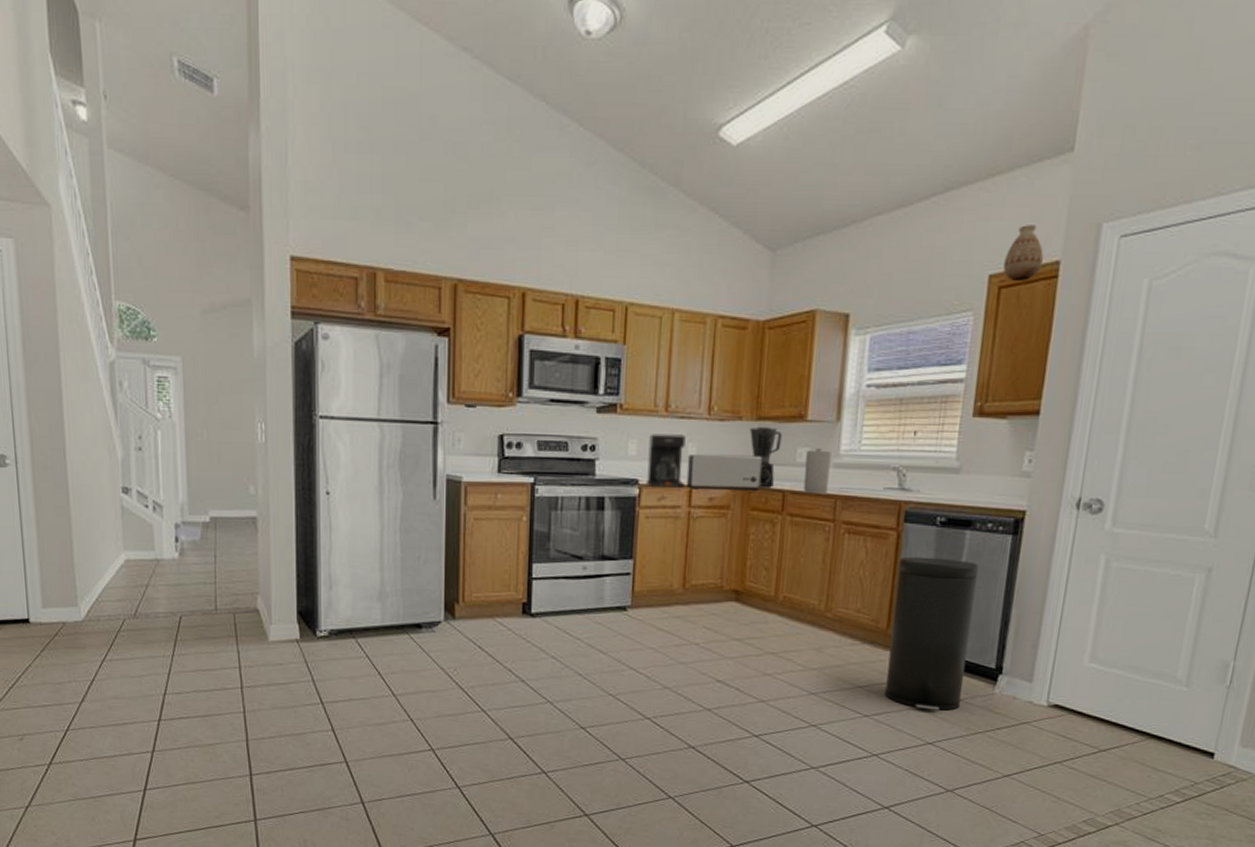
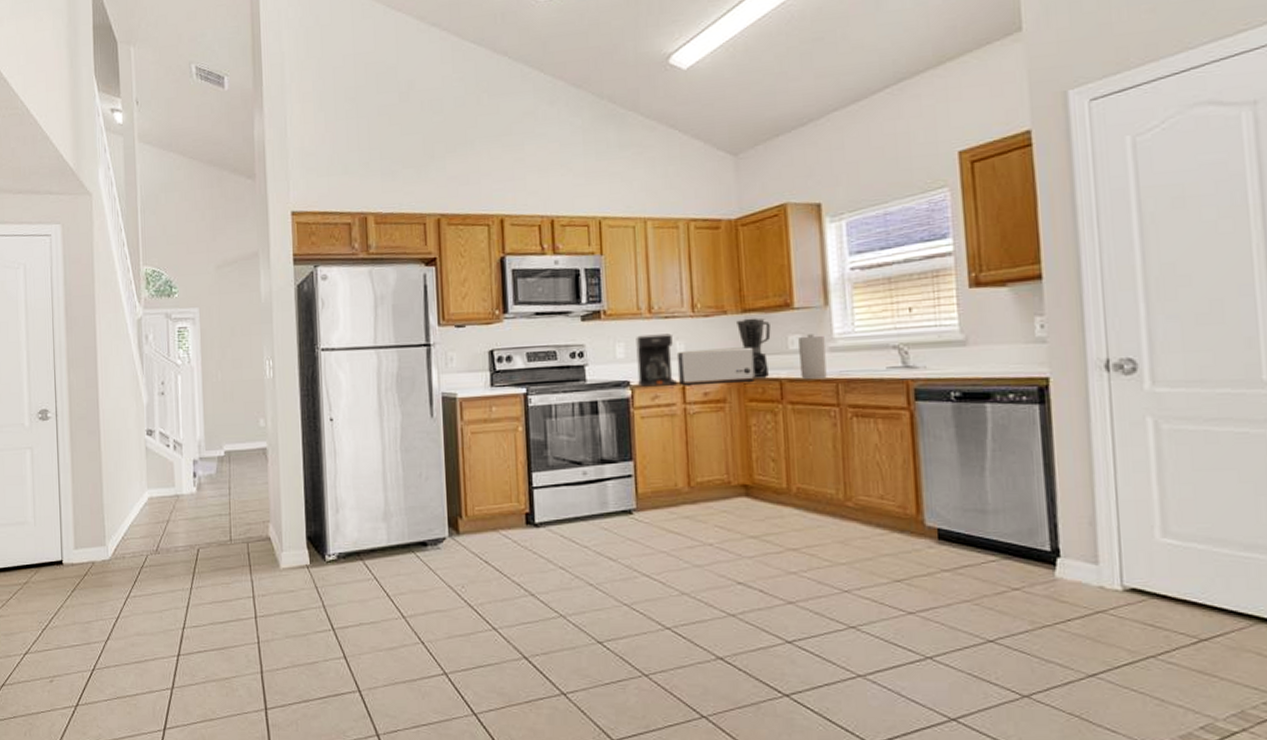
pedal bin: present [885,556,979,711] -> none [918,434,1019,602]
vase: present [1003,225,1044,282] -> none [972,101,1012,155]

